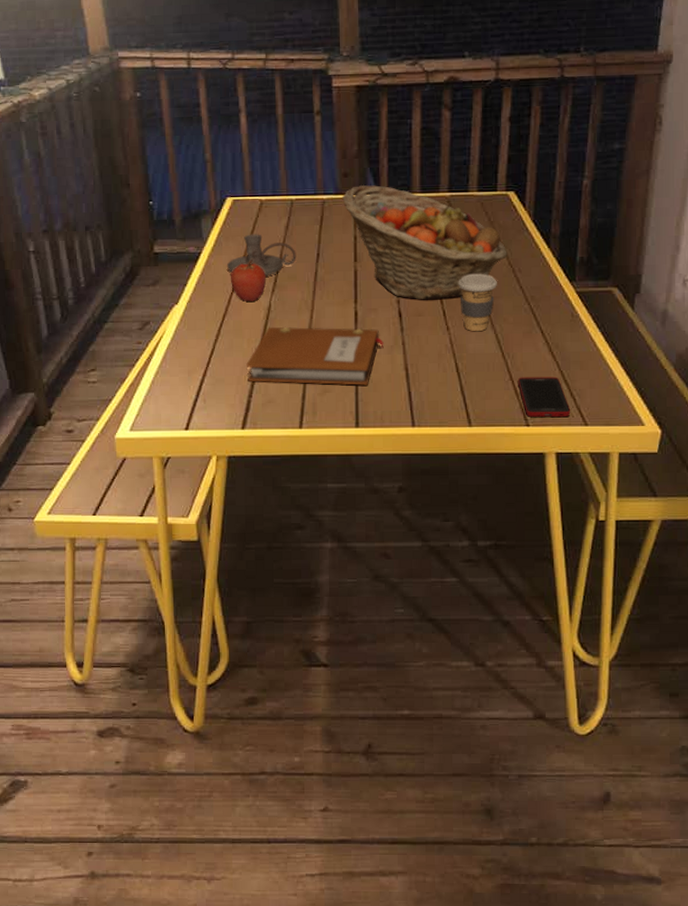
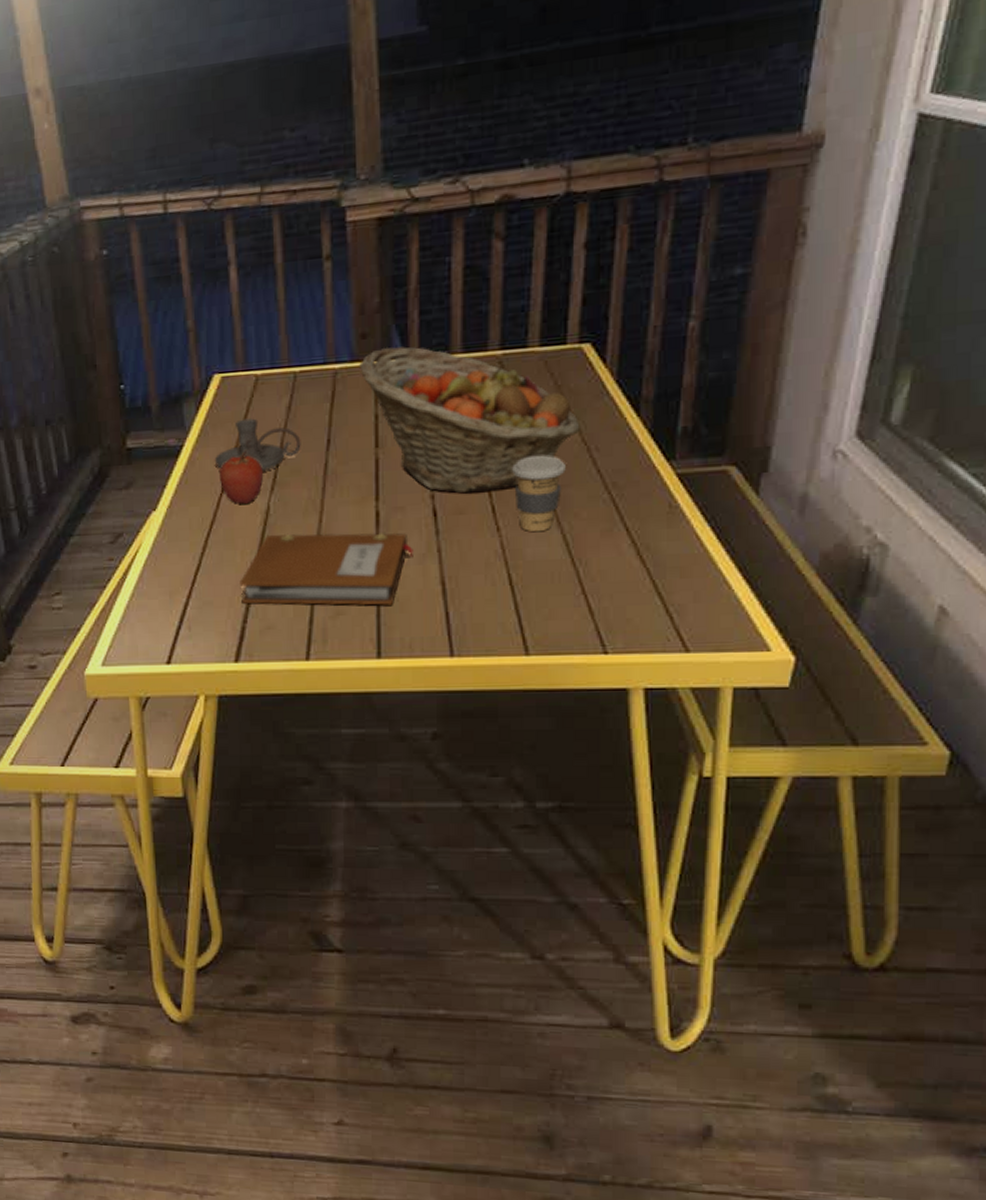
cell phone: present [517,377,571,418] -> none [592,588,666,642]

